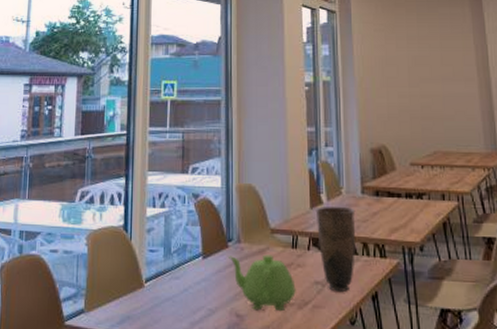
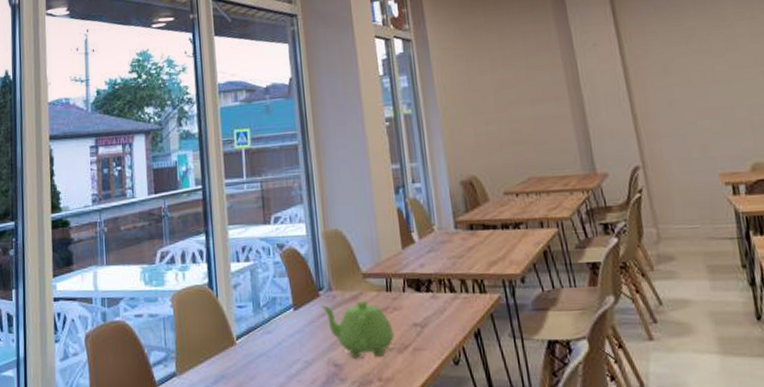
vase: present [315,206,356,292] -> none [407,243,454,332]

